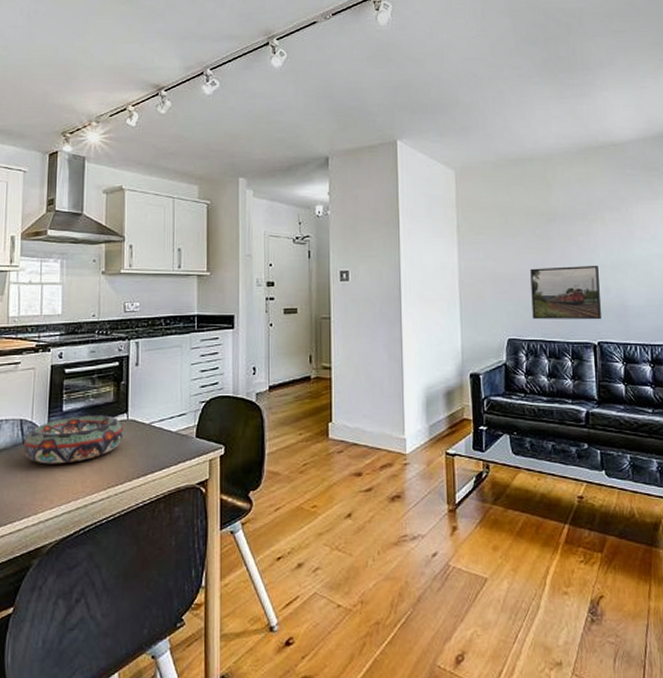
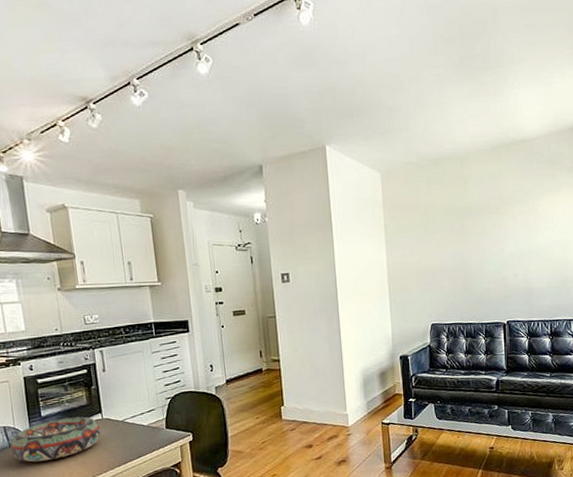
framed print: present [530,265,601,320] -> none [450,254,510,306]

